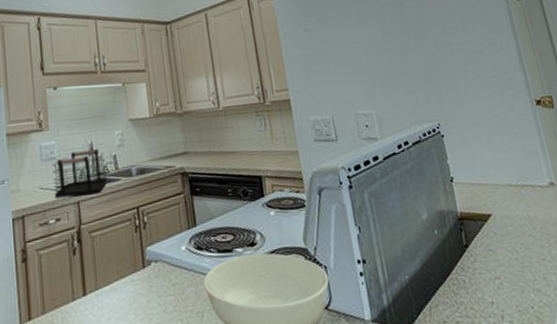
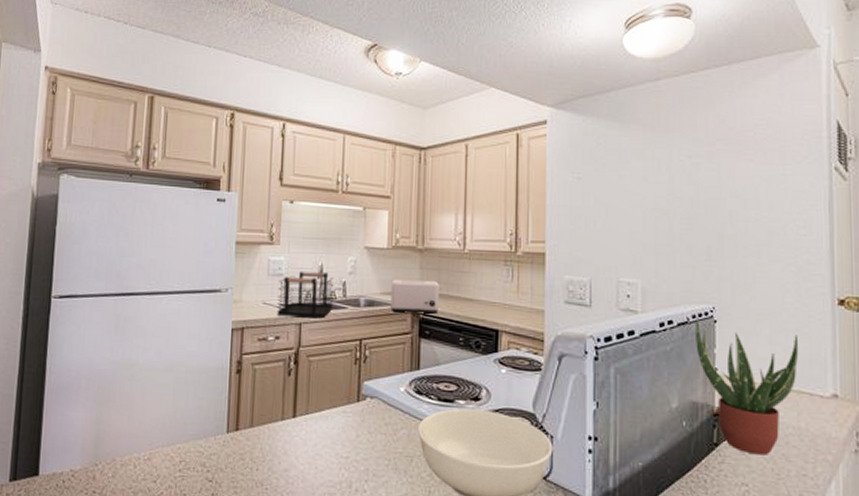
toaster: none [158,140,205,176] -> present [390,279,442,314]
potted plant: none [426,133,518,249] -> present [696,316,799,455]

